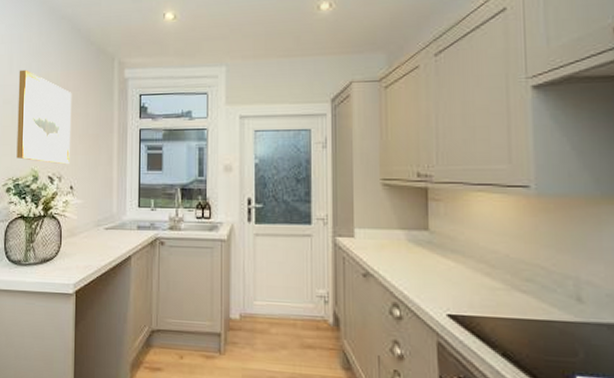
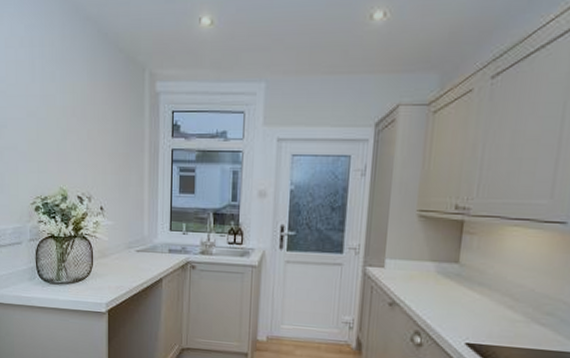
wall art: present [16,69,72,165] -> none [42,78,100,185]

